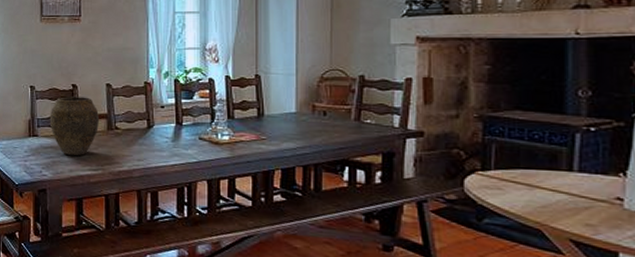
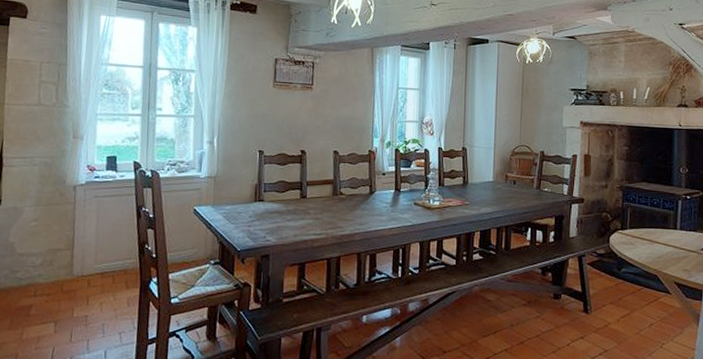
vase: present [49,96,99,156] -> none [276,162,325,221]

